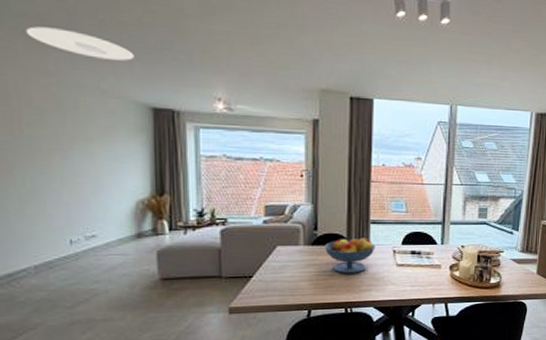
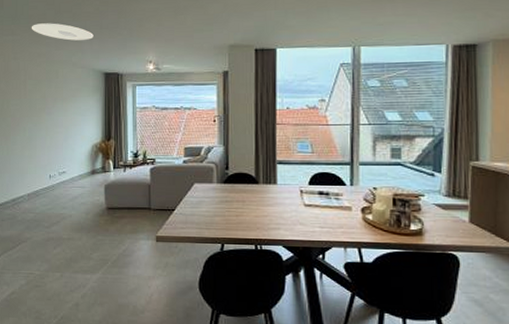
fruit bowl: present [325,238,376,274] -> none [235,177,283,211]

